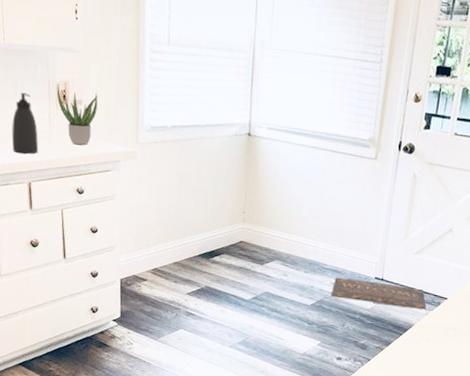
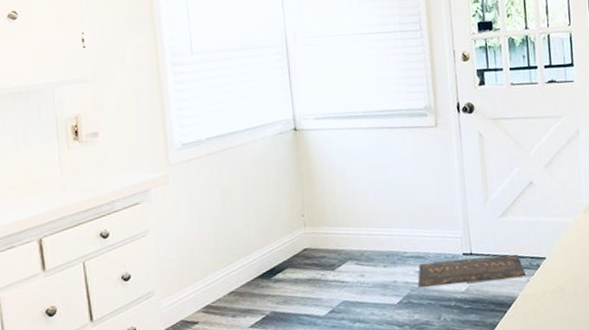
soap dispenser: present [11,92,39,154] -> none [14,137,49,208]
potted plant: present [56,84,98,145] -> none [66,120,117,183]

